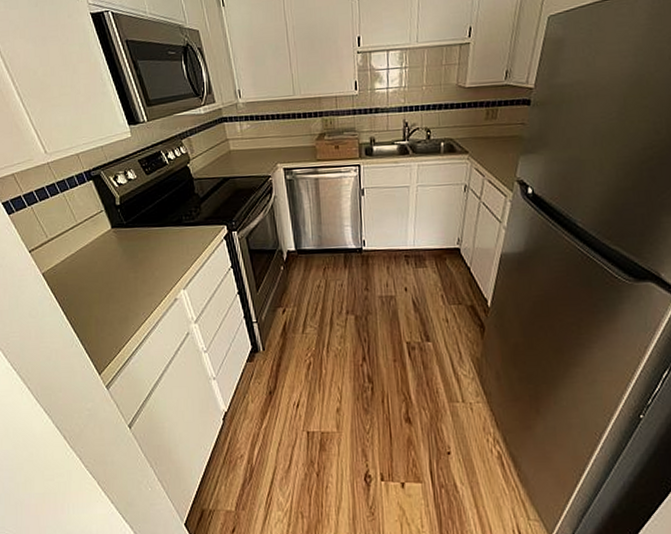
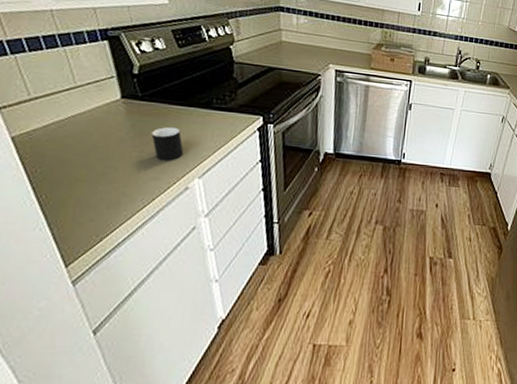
cup: none [140,246,168,278] -> present [151,126,184,161]

